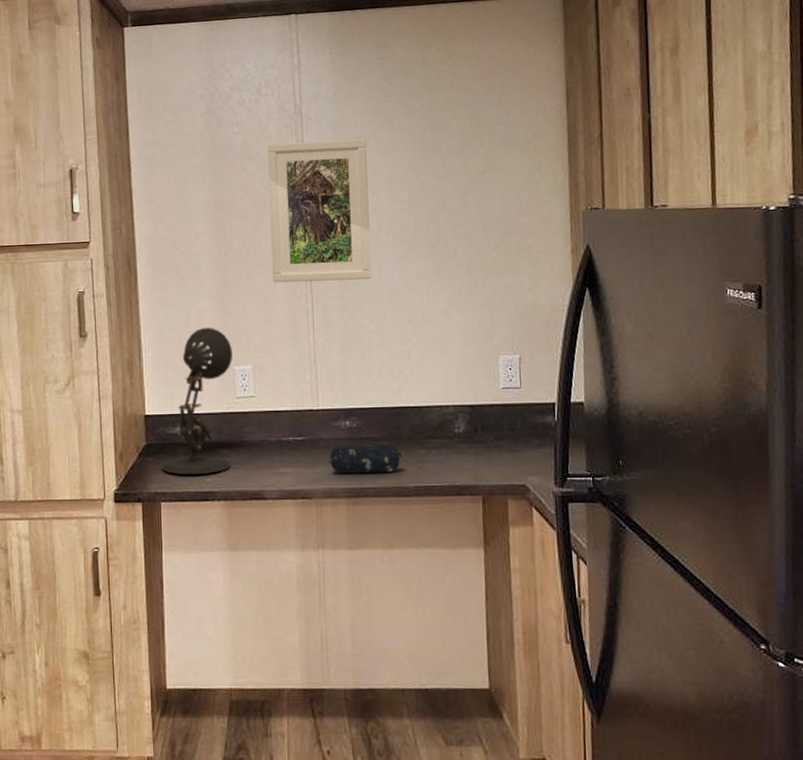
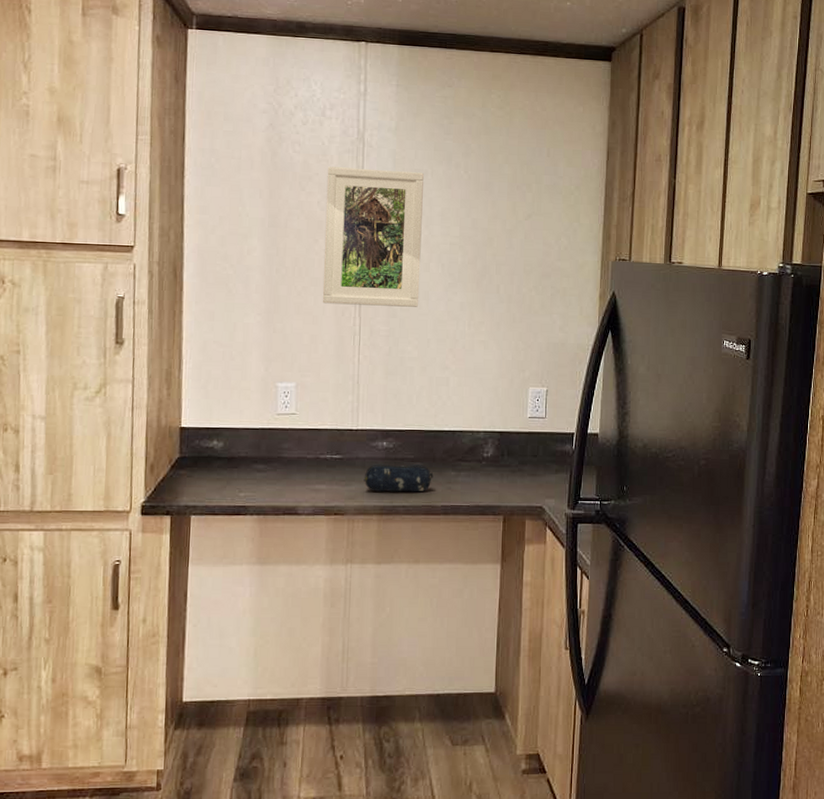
desk lamp: present [161,327,232,475] -> none [194,342,277,489]

